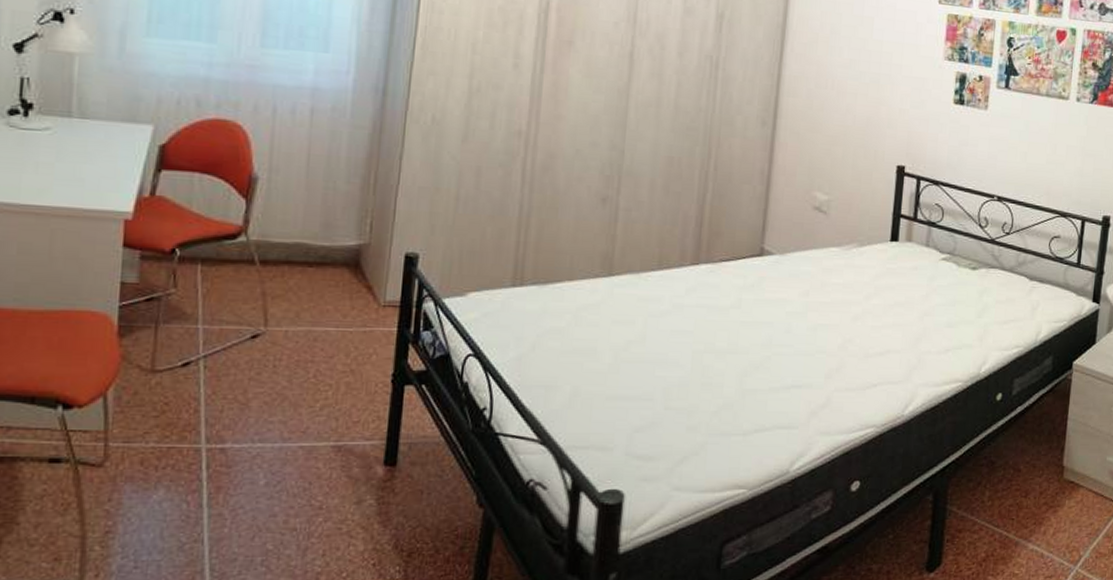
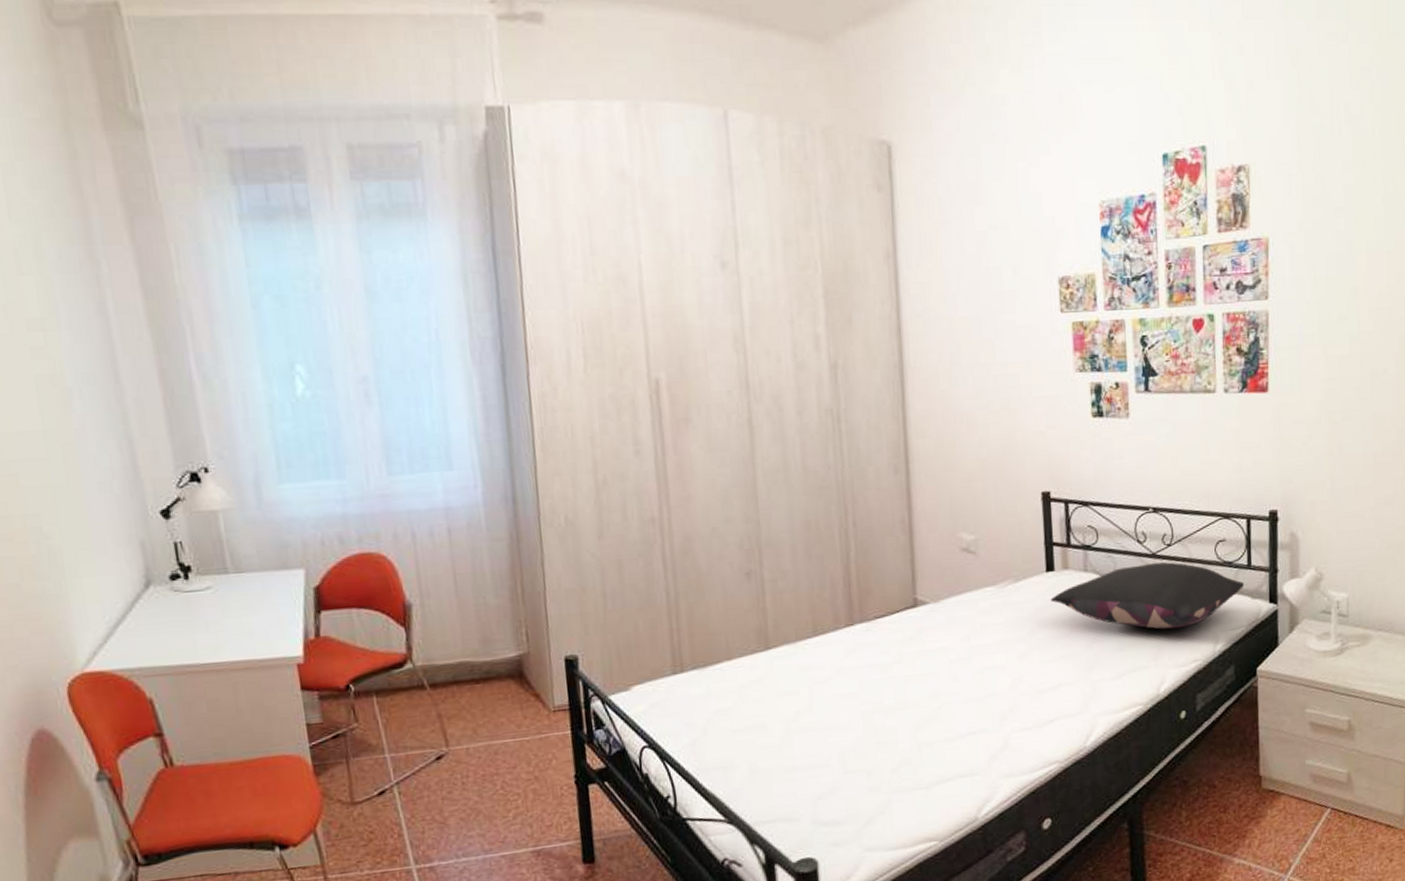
pillow: none [890,248,1072,314] -> present [1050,562,1245,630]

